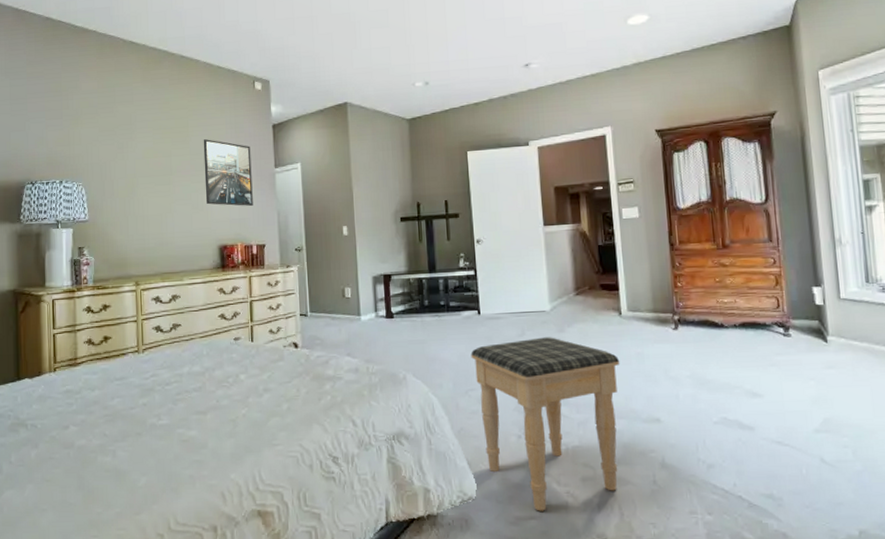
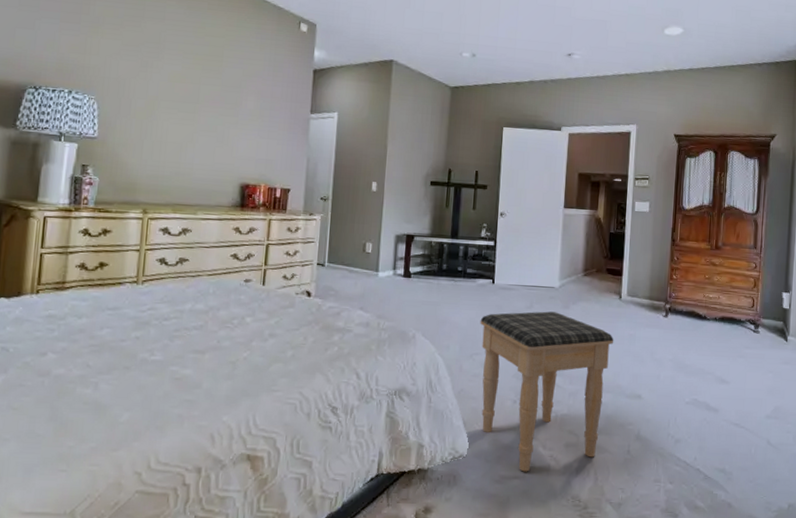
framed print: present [203,139,253,207] -> none [232,72,288,149]

